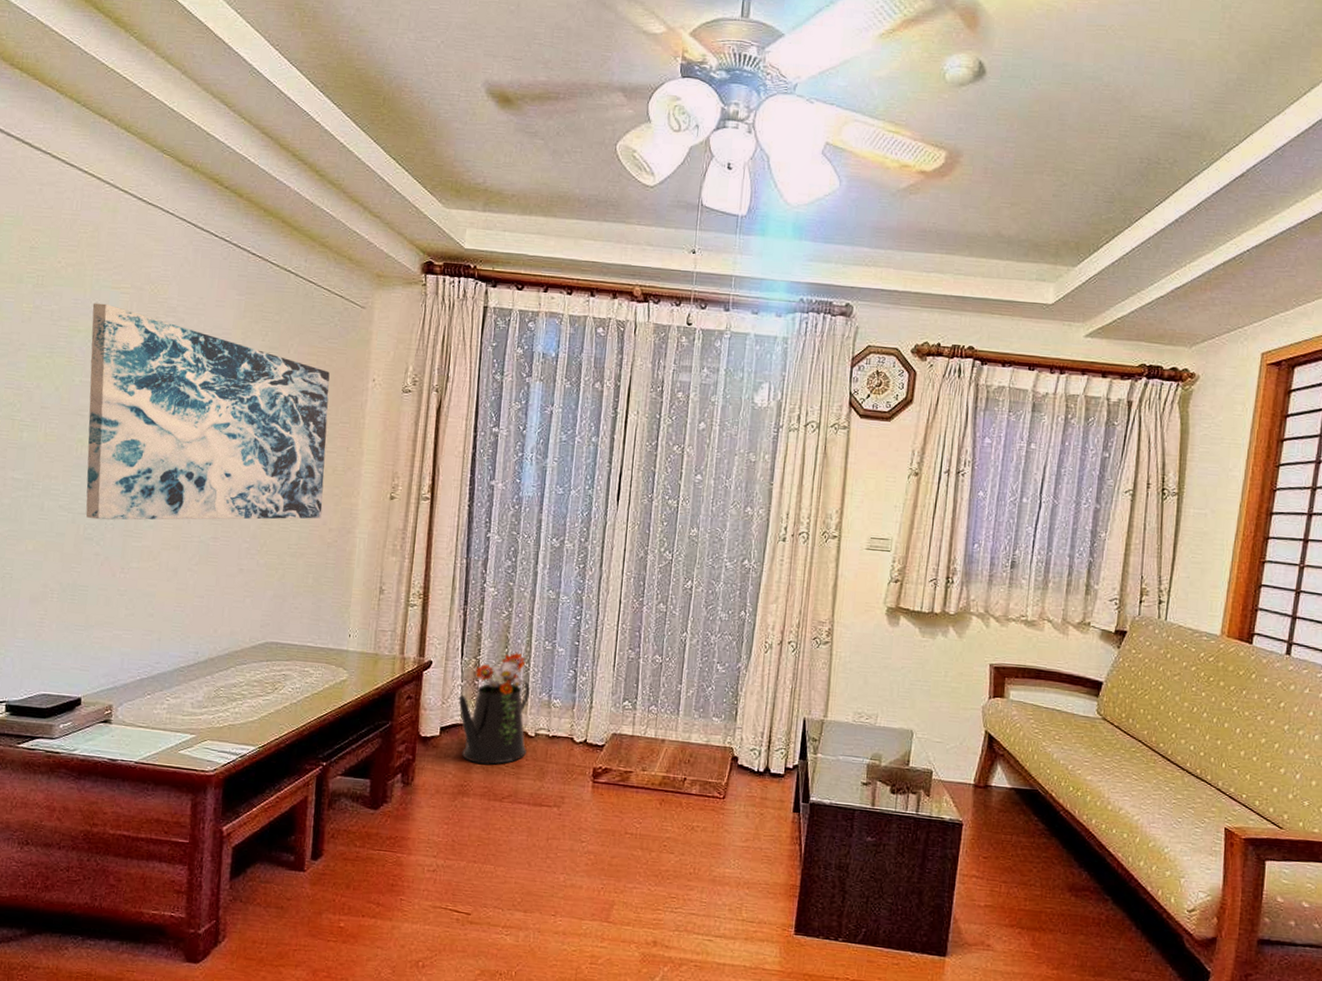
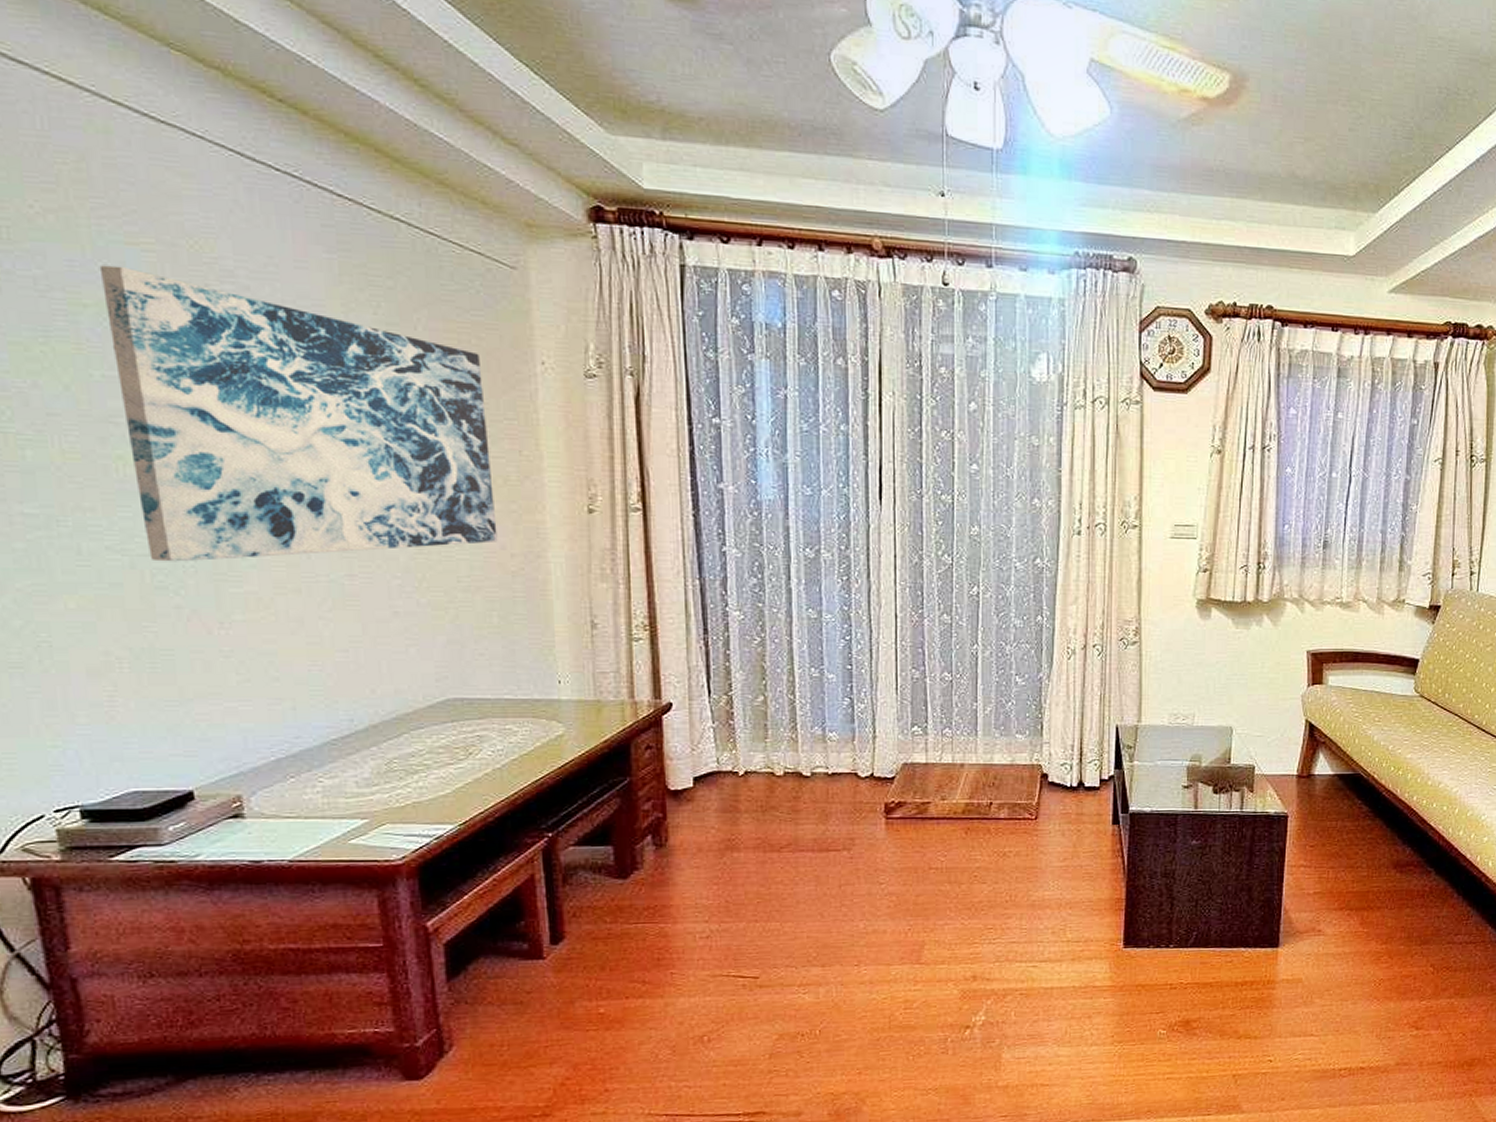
watering can: present [458,652,530,765] -> none [712,683,803,814]

